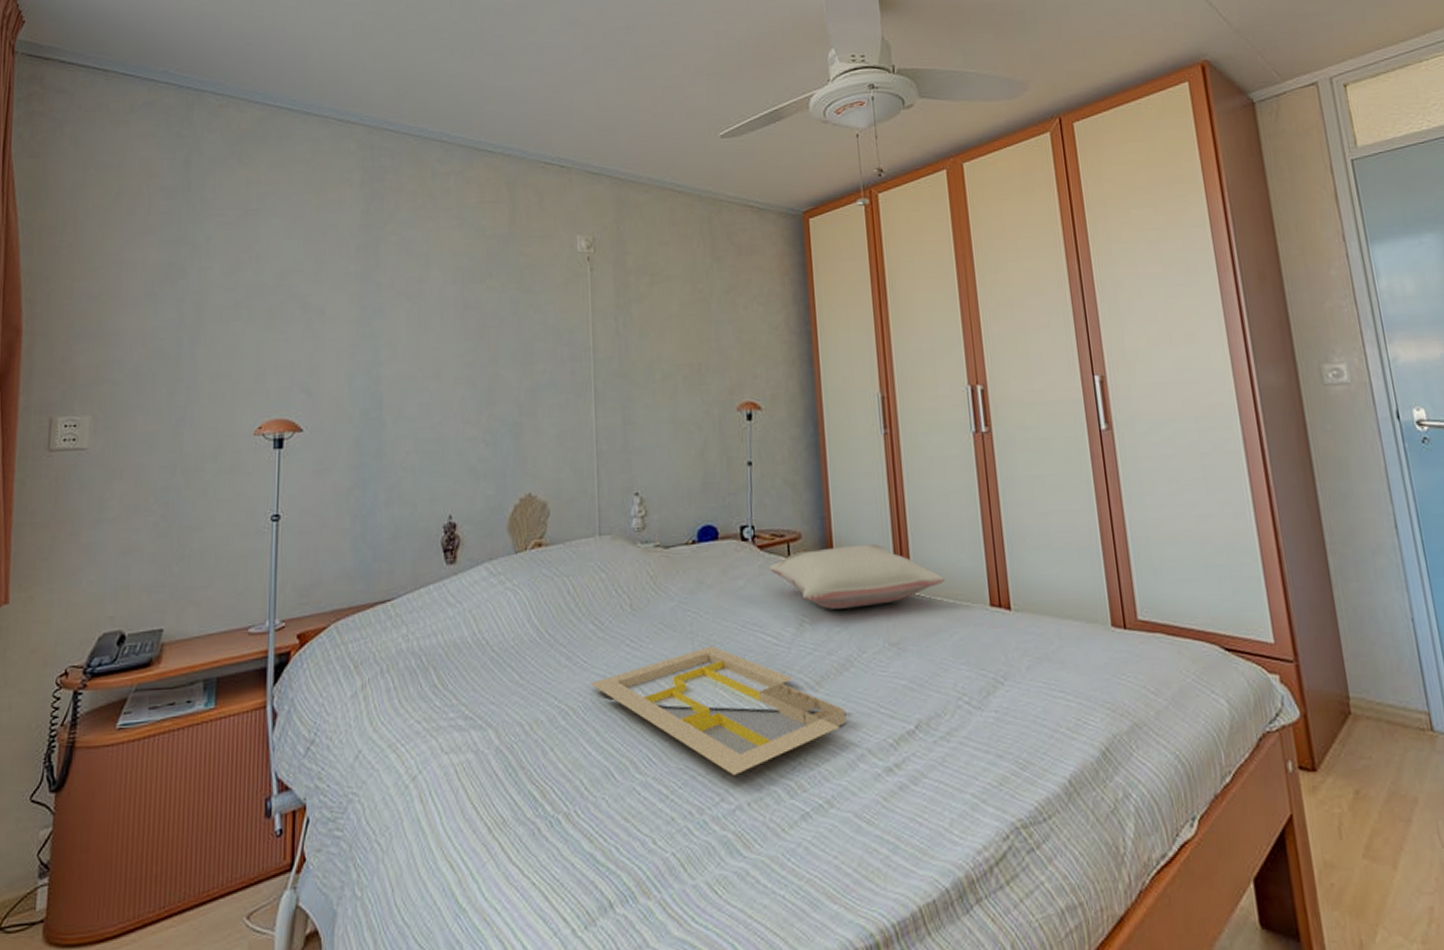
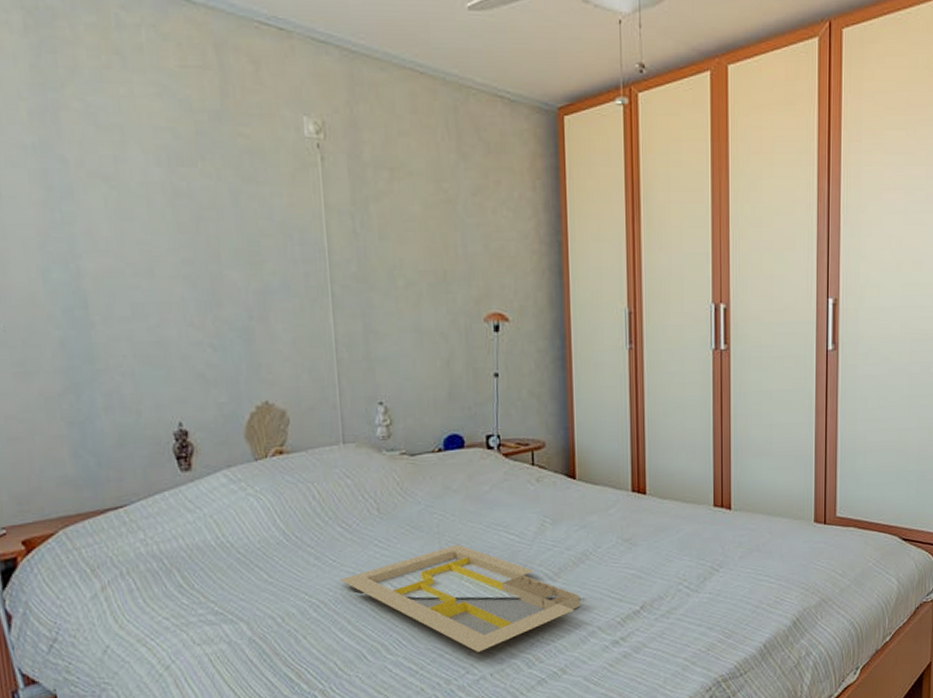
pillow: present [768,543,946,610] -> none [512,452,676,511]

